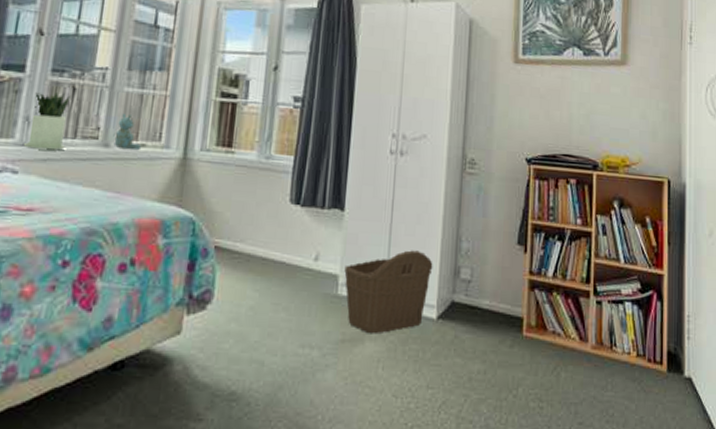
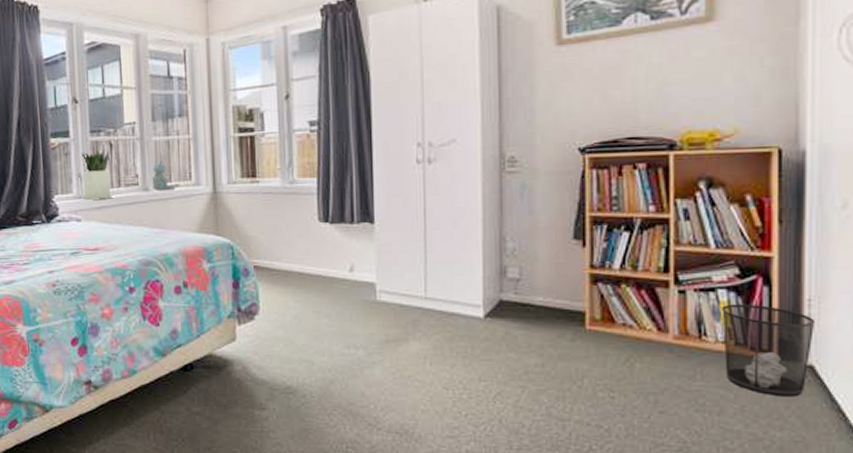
wicker basket: present [344,250,433,334] -> none [381,254,475,334]
waste bin: none [627,316,693,408] -> present [721,303,816,397]

